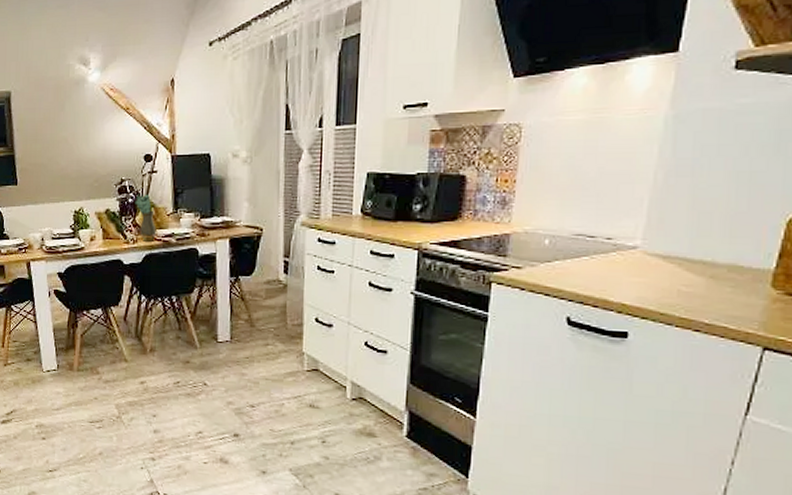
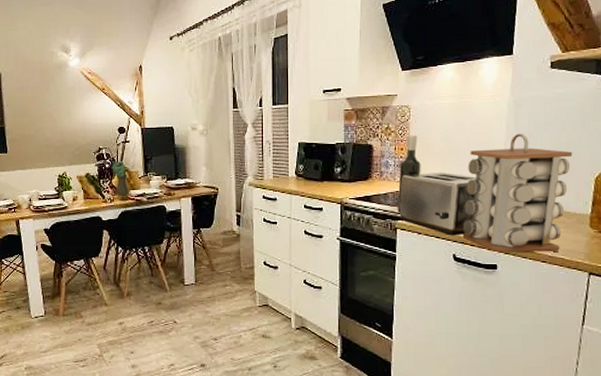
bottle: none [494,162,531,263] -> present [397,135,421,213]
toaster: none [496,210,608,294] -> present [399,171,476,236]
spice rack: none [582,159,757,319] -> present [462,133,573,253]

